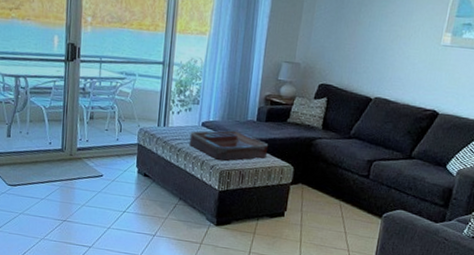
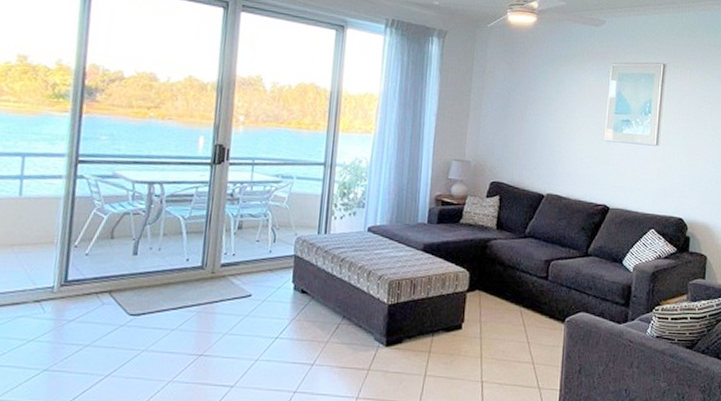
decorative tray: present [189,130,269,162] -> none [354,234,442,270]

